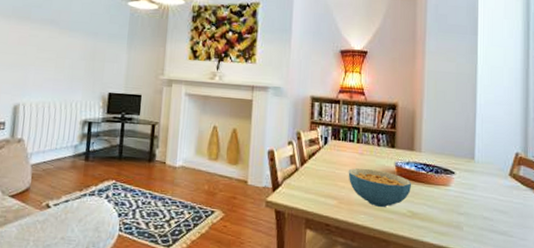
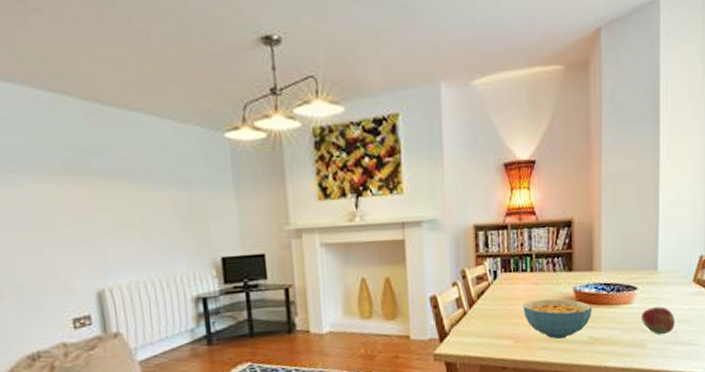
fruit: none [458,193,491,220] -> present [641,306,675,334]

